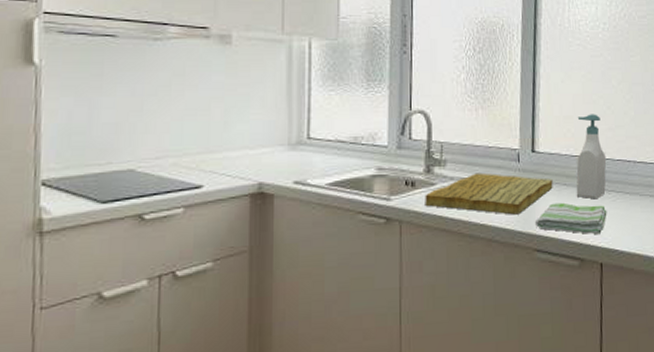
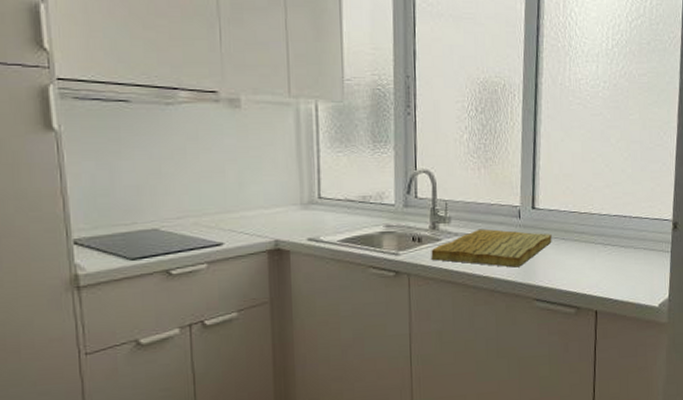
dish towel: present [534,202,607,235] -> none [534,256,603,285]
soap bottle: present [576,114,607,200] -> none [574,171,604,253]

